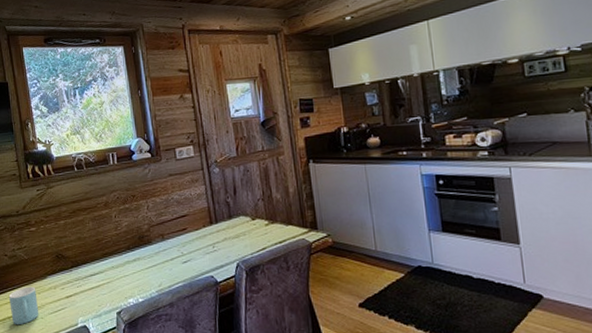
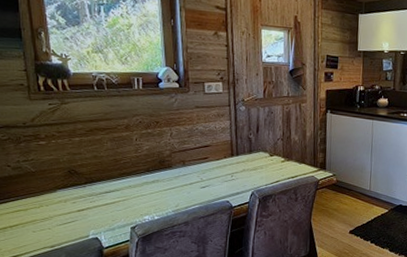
mug: present [8,286,39,325] -> none [11,198,46,235]

